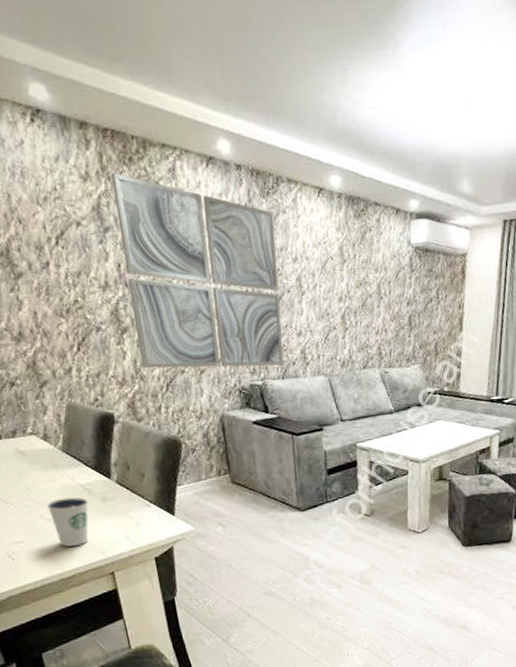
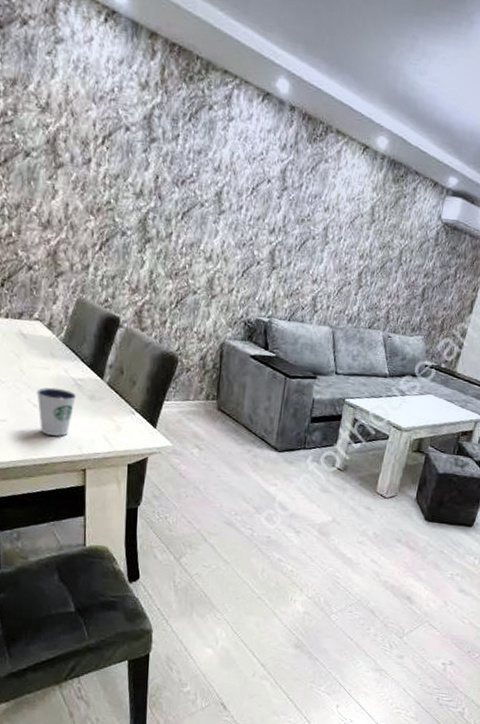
wall art: present [111,173,284,369] -> none [157,87,316,308]

